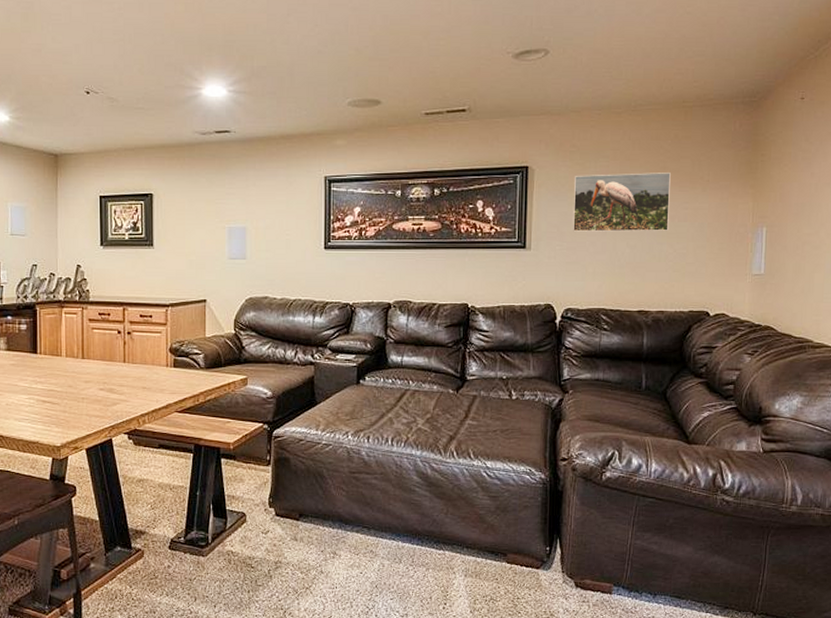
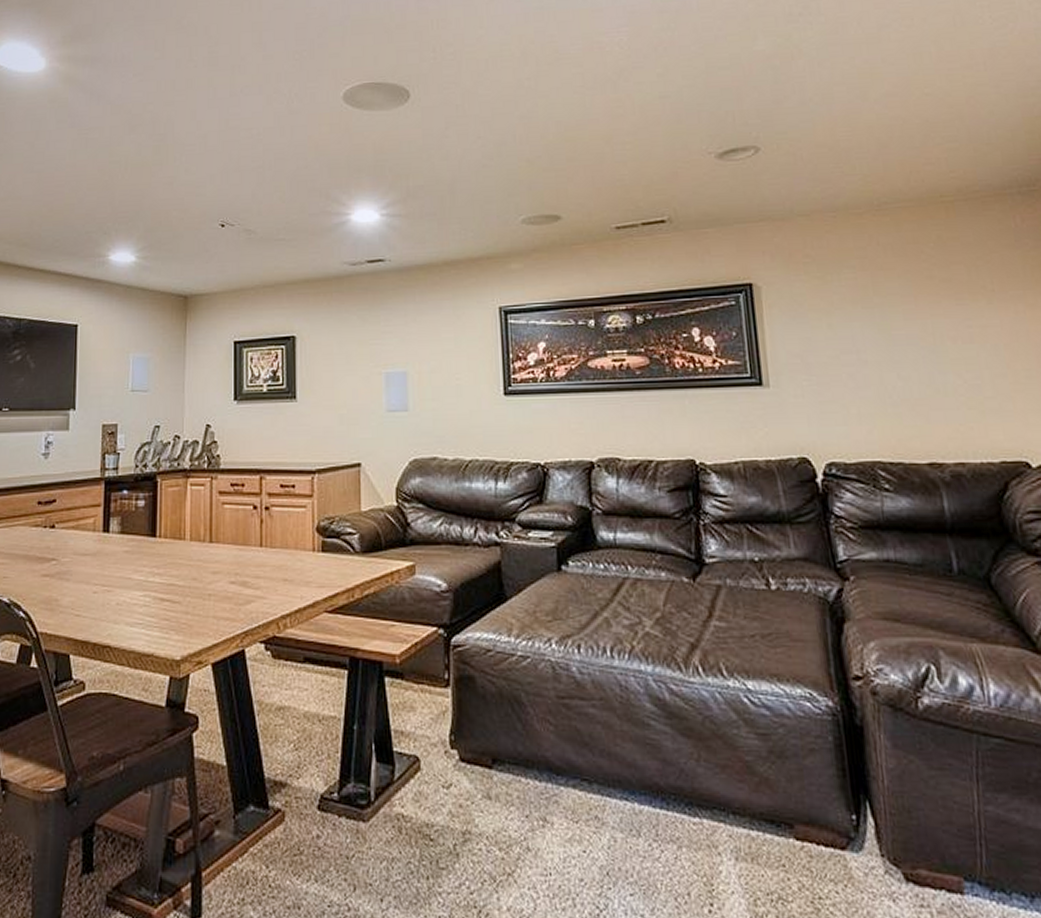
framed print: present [573,172,671,232] -> none [814,283,951,362]

